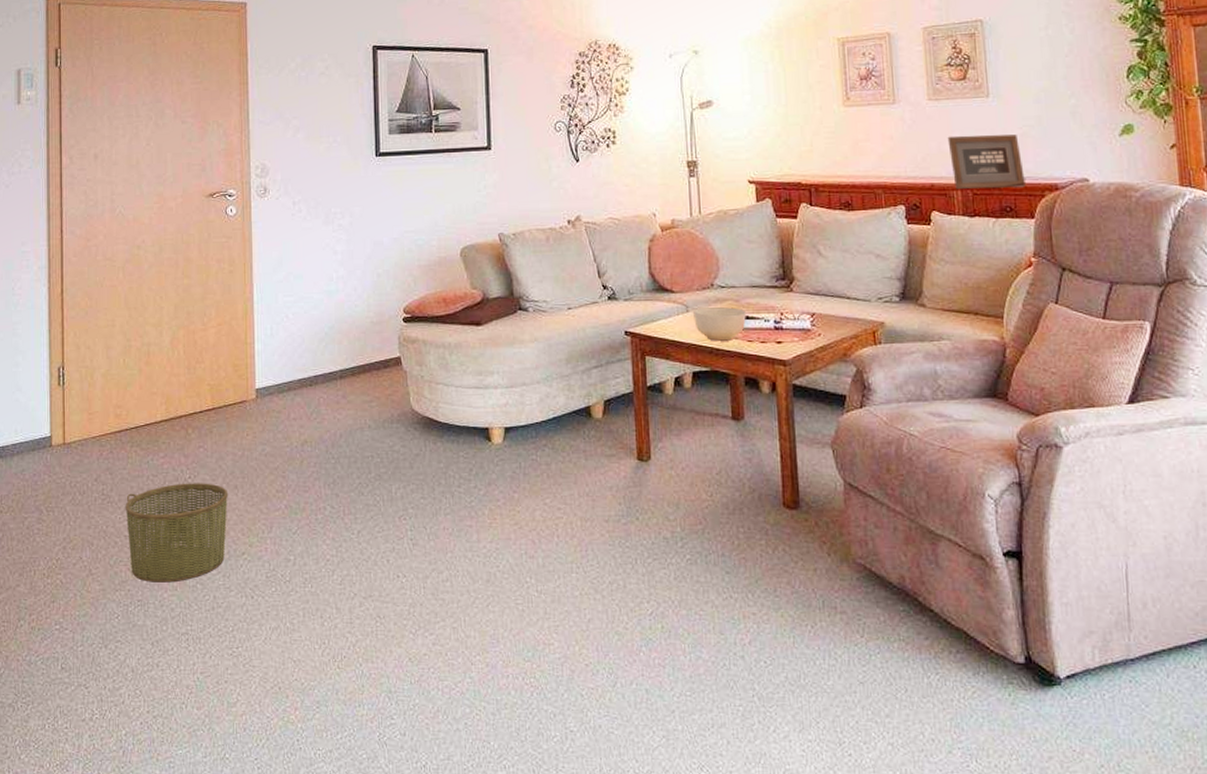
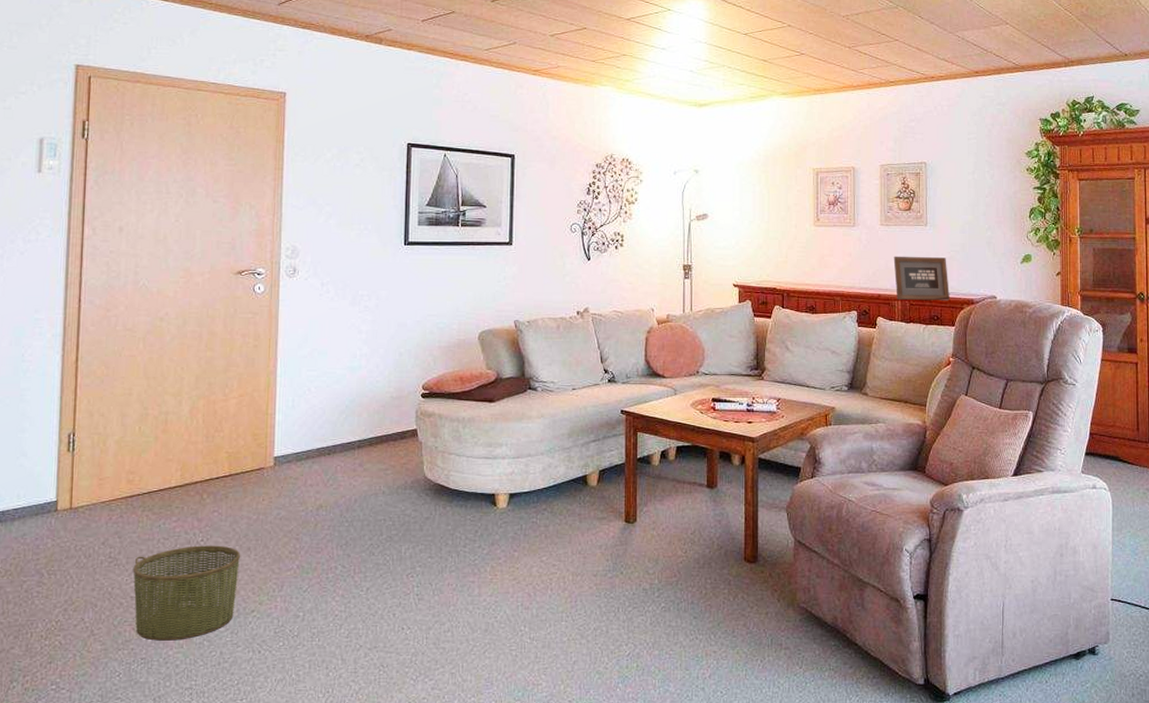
bowl: present [692,307,747,341] -> none [679,392,725,420]

